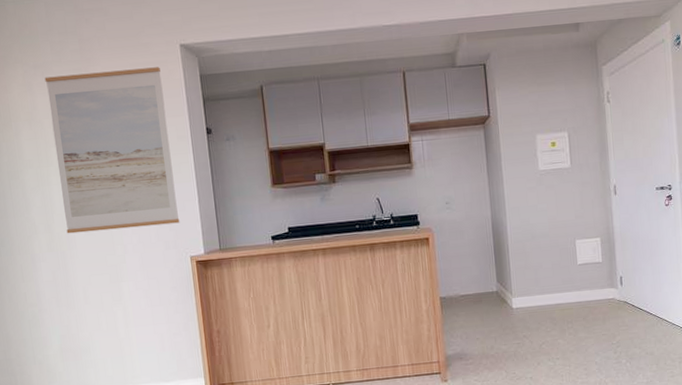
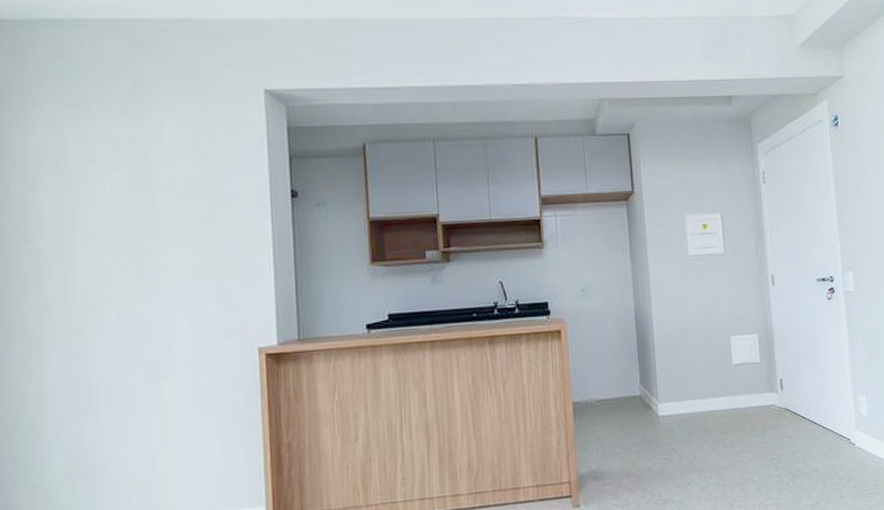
wall art: present [44,67,180,234] -> none [81,114,248,316]

